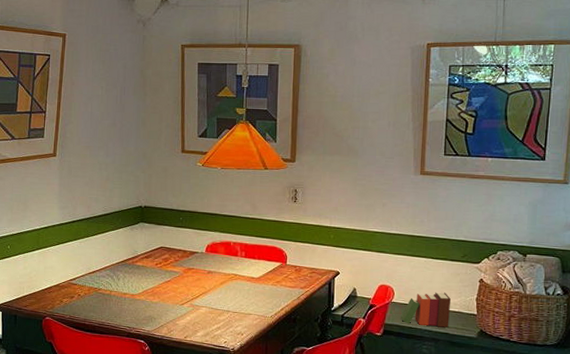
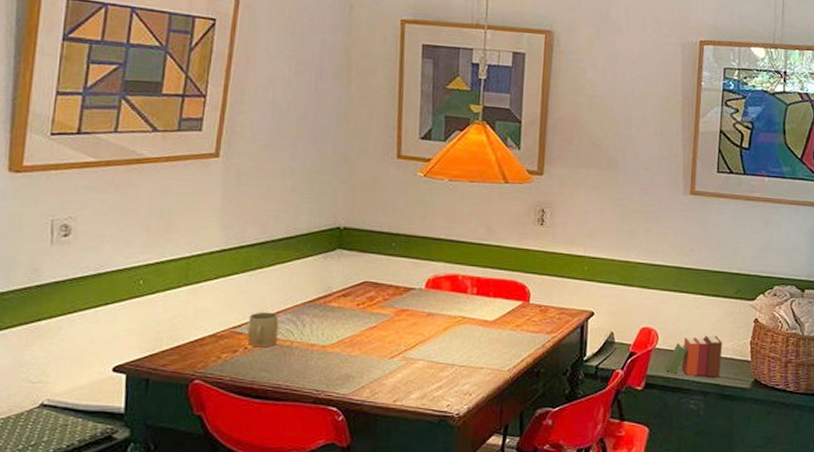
mug: none [80,269,101,295] -> present [247,311,279,348]

